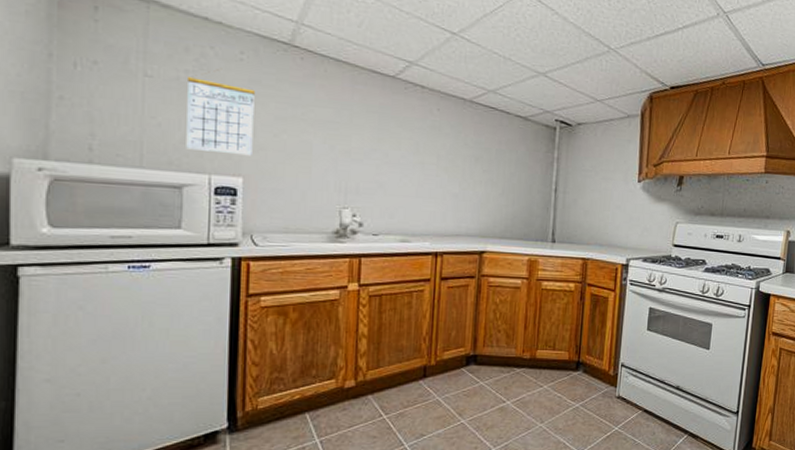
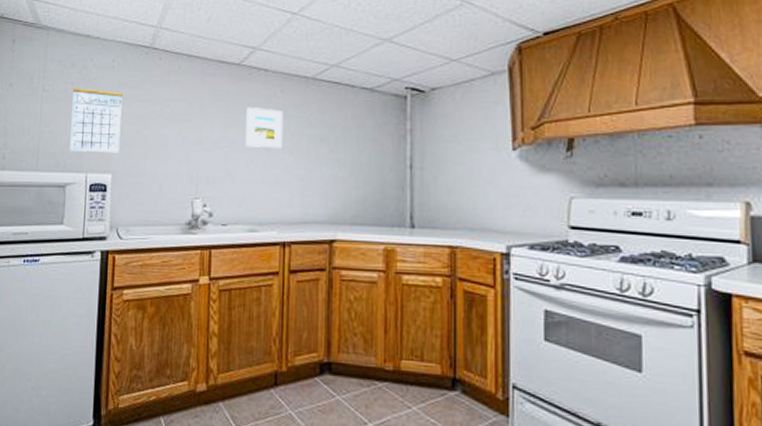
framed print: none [399,121,440,166] -> present [245,106,284,149]

